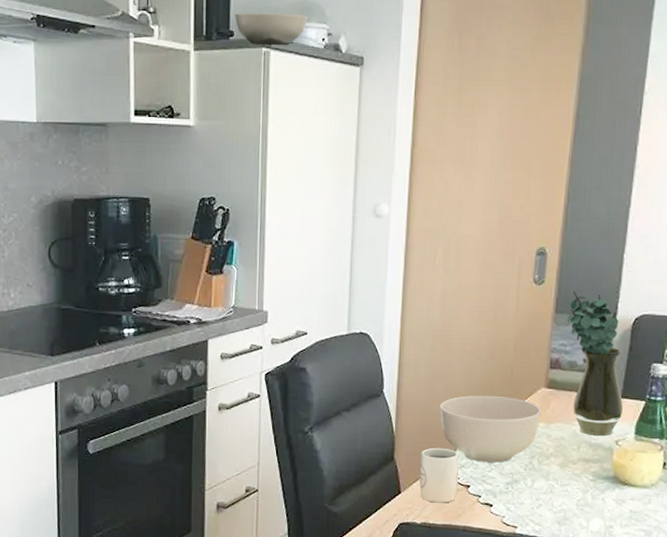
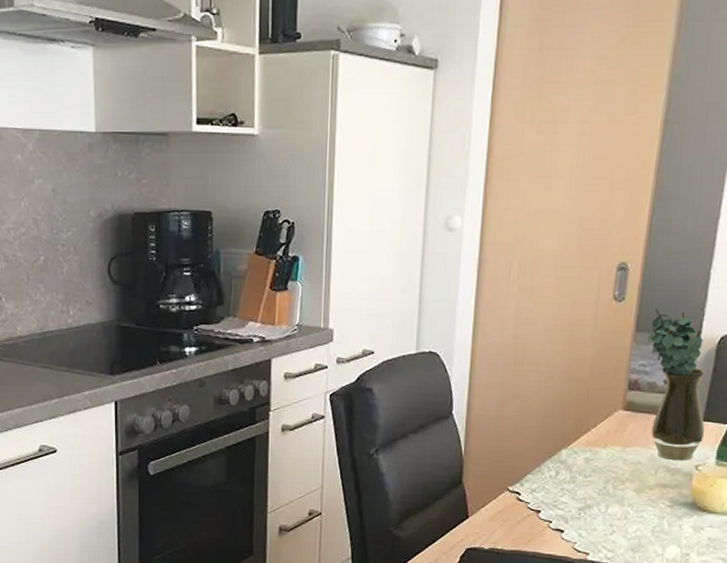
bowl: present [235,13,308,46] -> none [302,13,380,48]
mug: present [419,447,459,503] -> none [487,471,530,529]
bowl: present [439,395,542,463] -> none [510,417,618,488]

